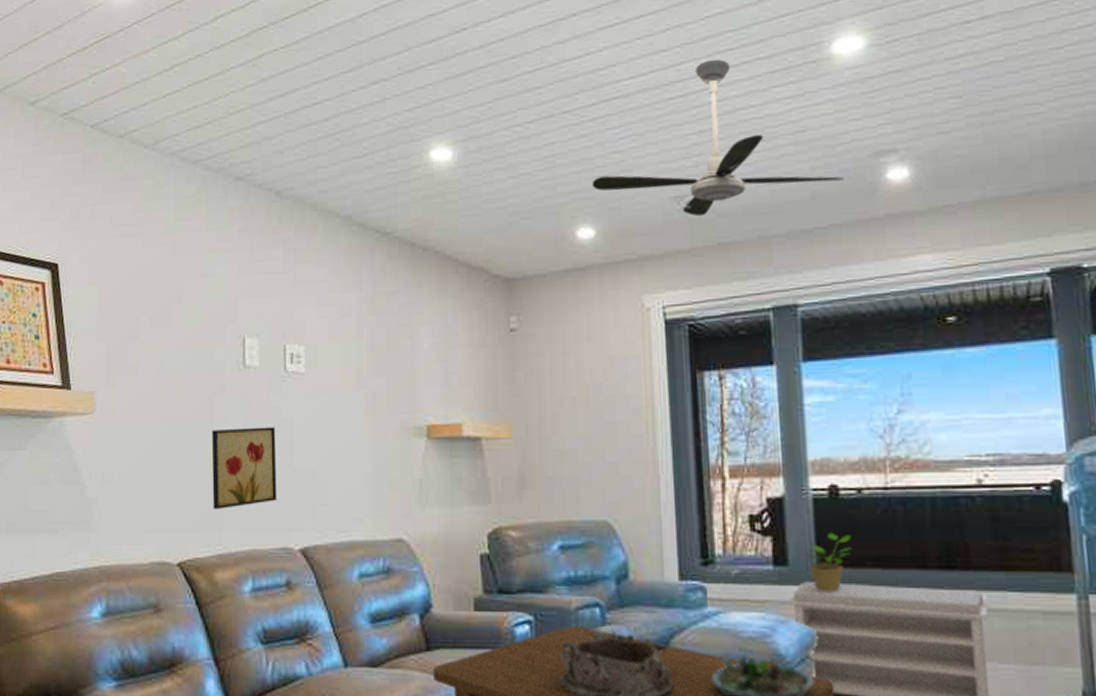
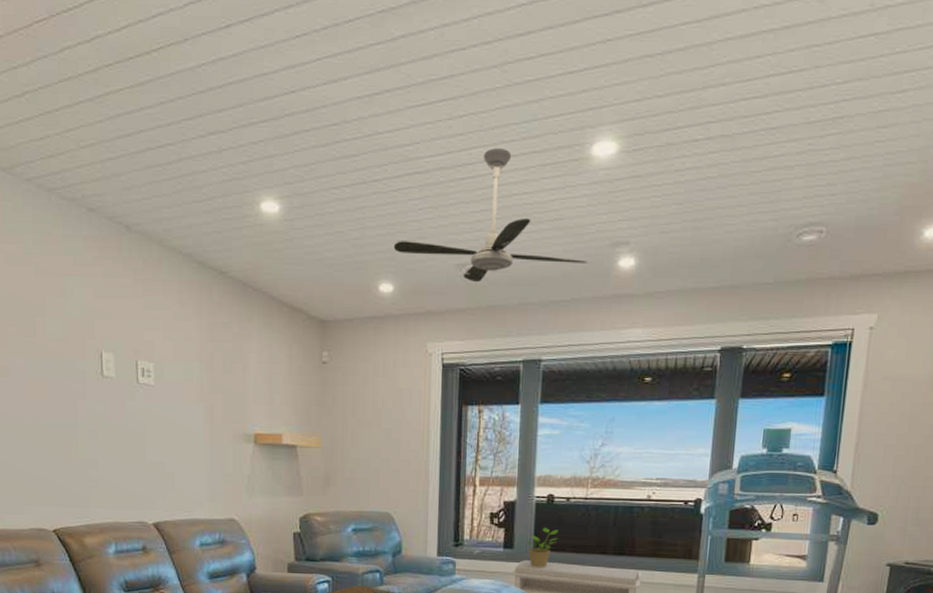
wall art: present [211,427,277,510] -> none [77,426,133,491]

